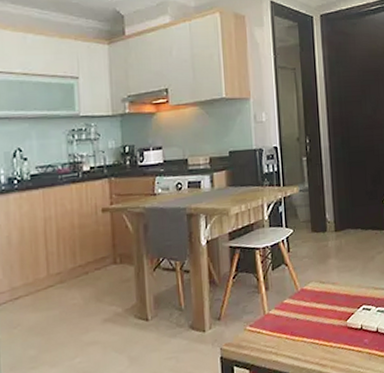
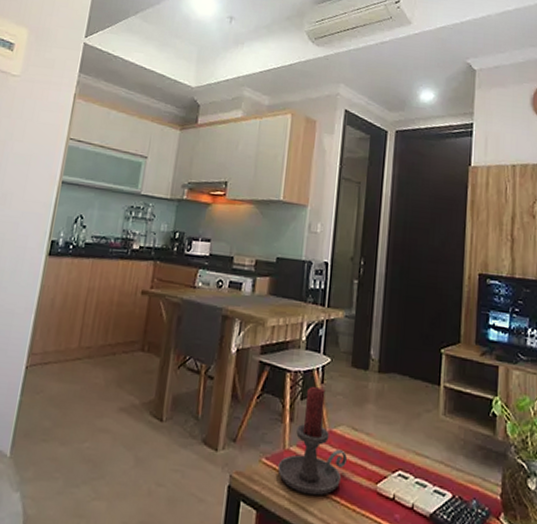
candle holder: none [261,255,319,346] -> present [277,386,347,496]

